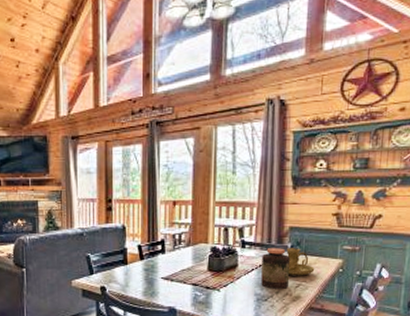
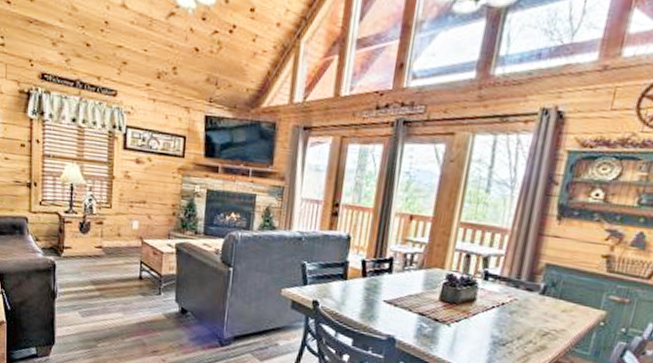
jar: present [261,248,290,289] -> none [500,285,541,335]
candle holder: present [286,248,315,276] -> none [535,288,570,323]

